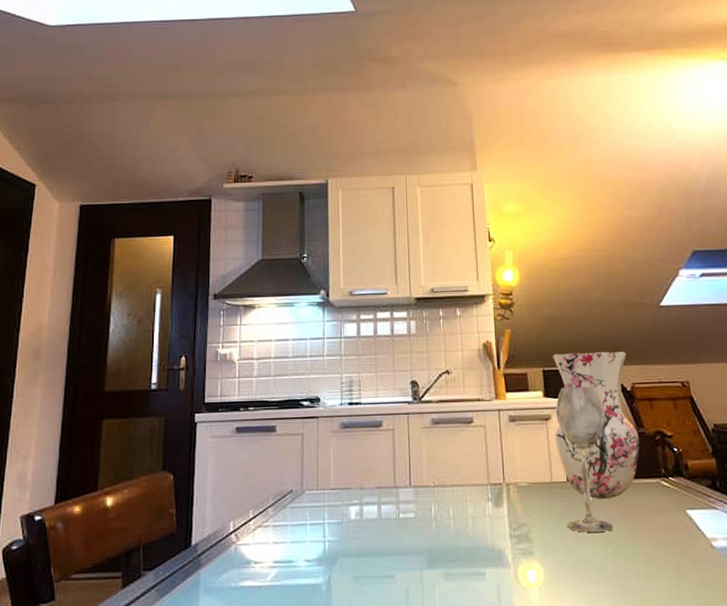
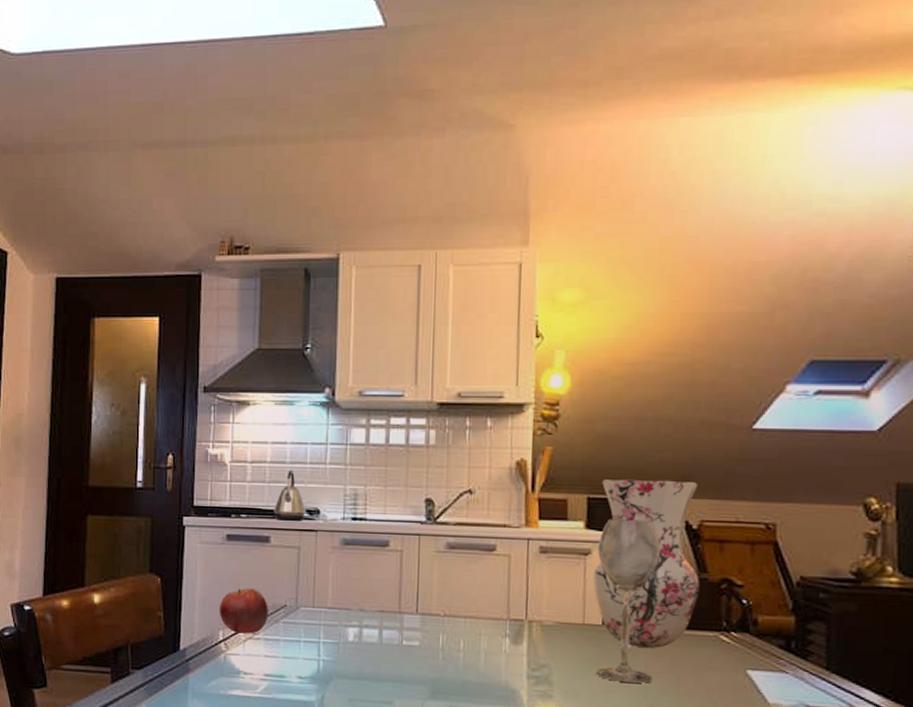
fruit: none [229,477,276,523] -> present [219,588,268,634]
kettle: none [278,363,308,411] -> present [273,469,307,522]

